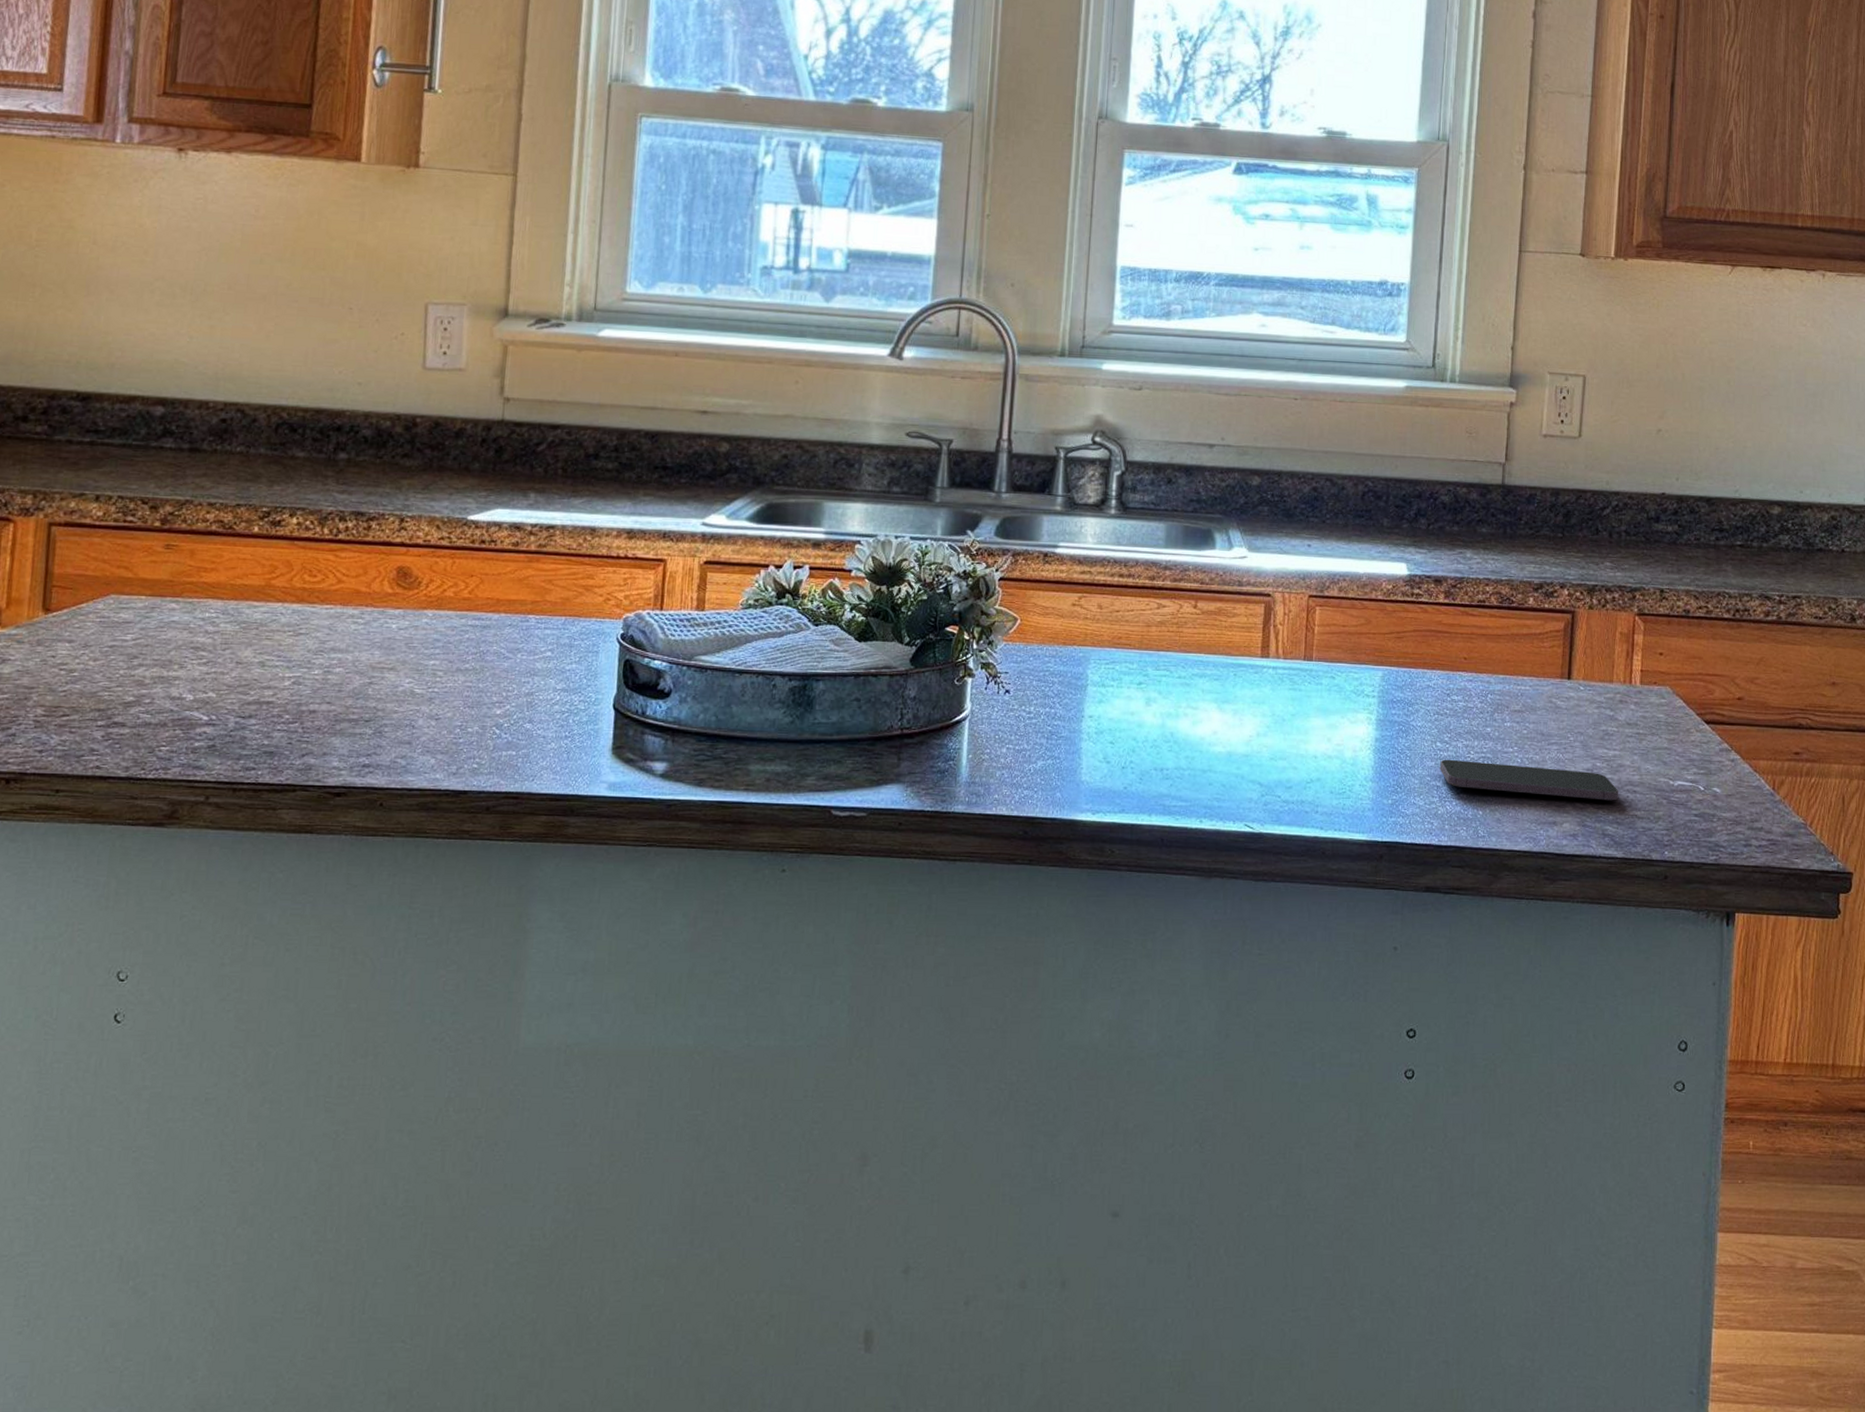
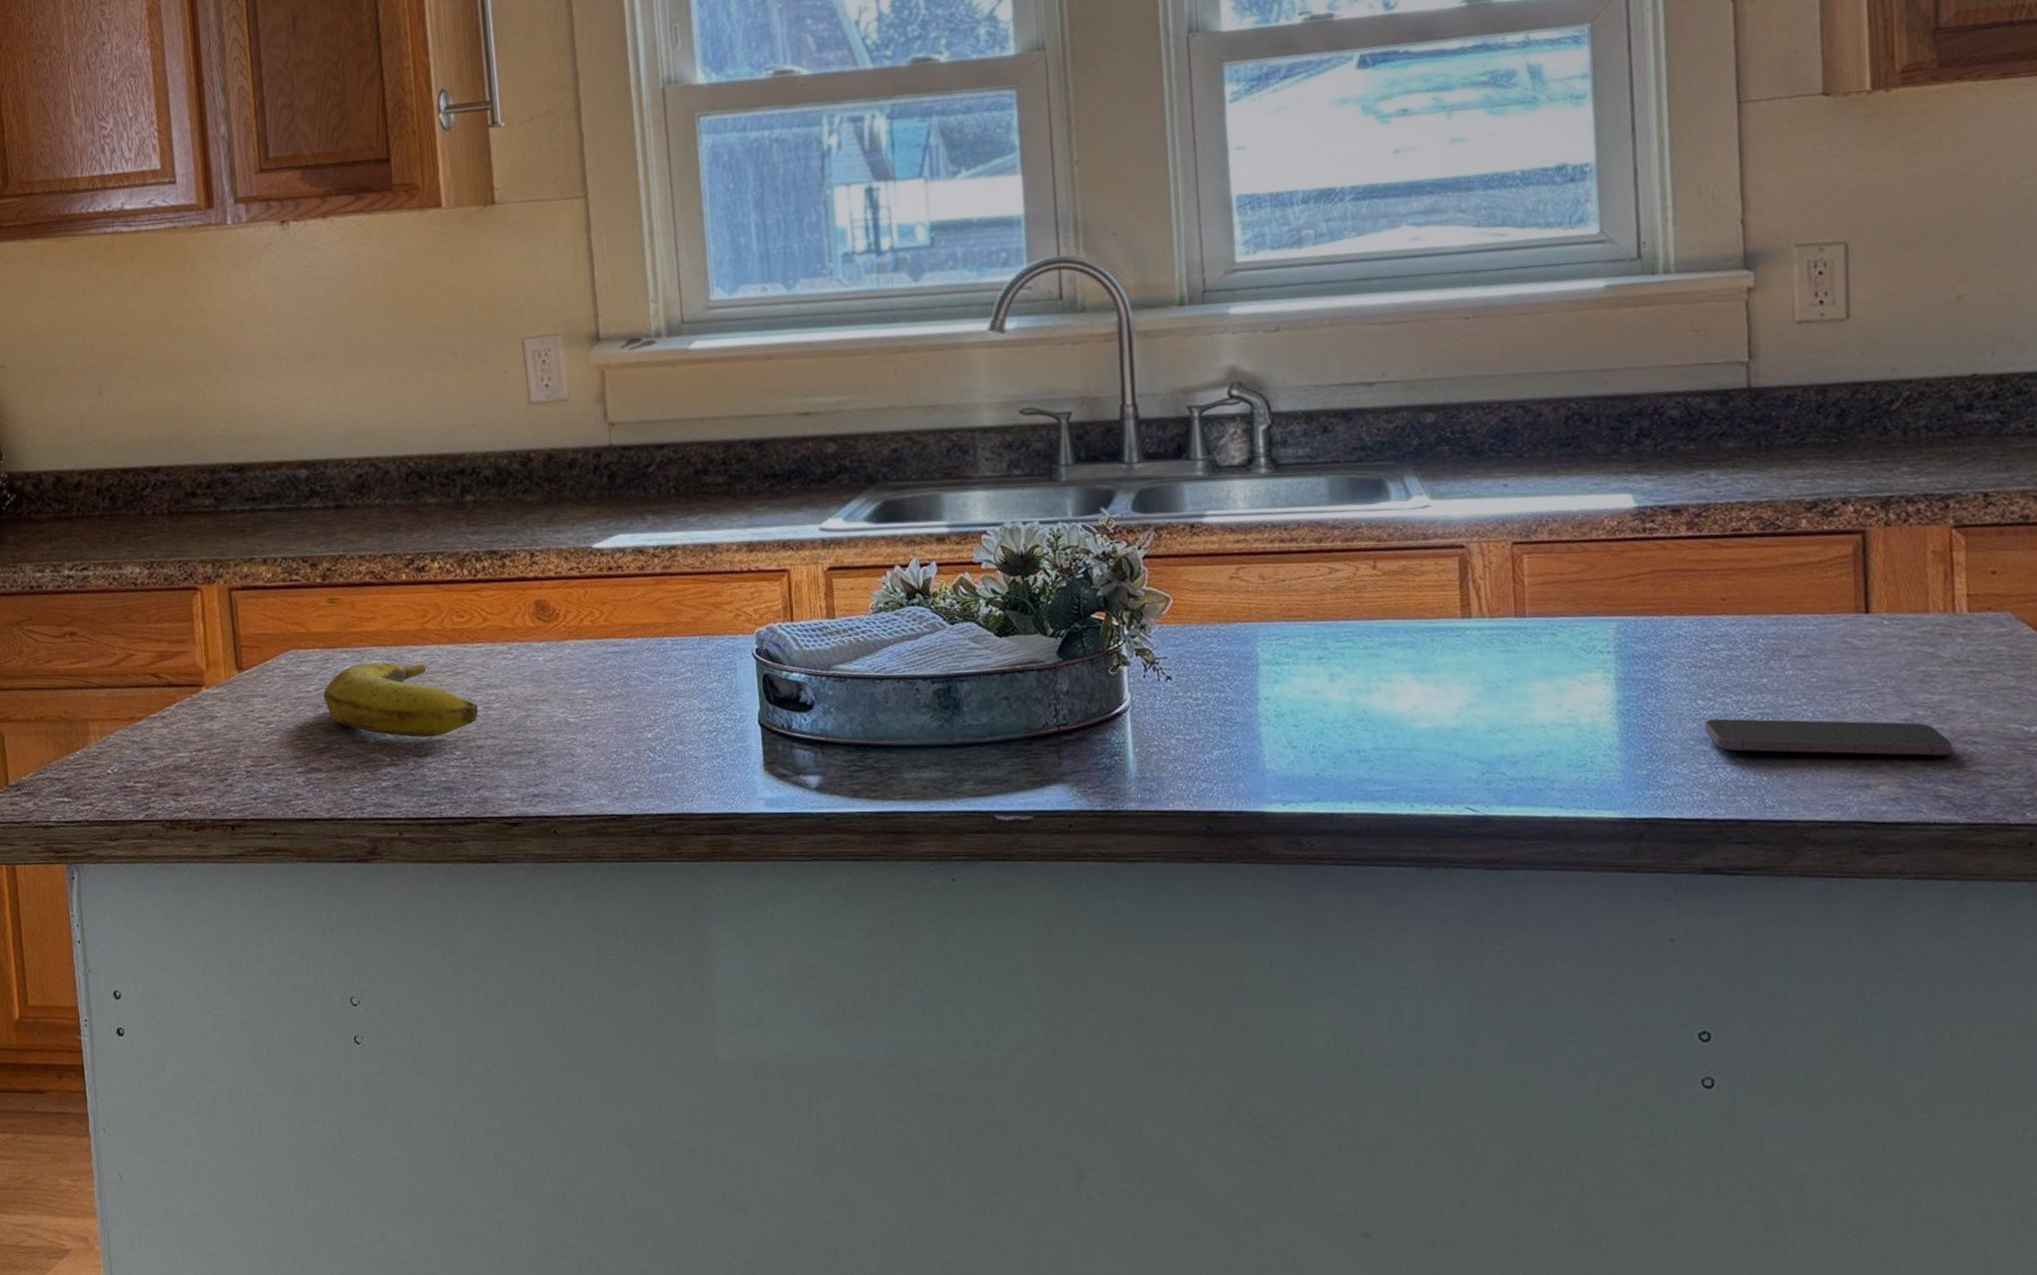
banana: none [141,615,318,699] -> present [323,662,479,738]

